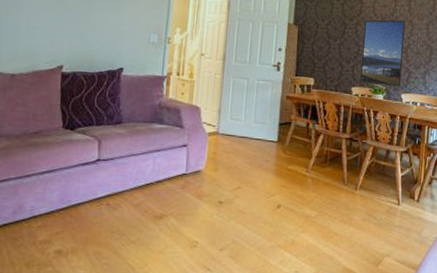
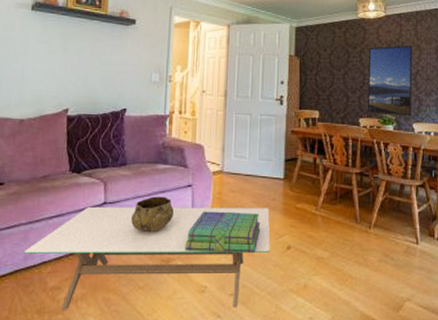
coffee table: none [14,163,262,264] -> present [24,206,270,311]
decorative bowl: none [125,155,168,190] -> present [131,196,174,233]
stack of books: none [178,170,253,211] -> present [185,211,261,254]

